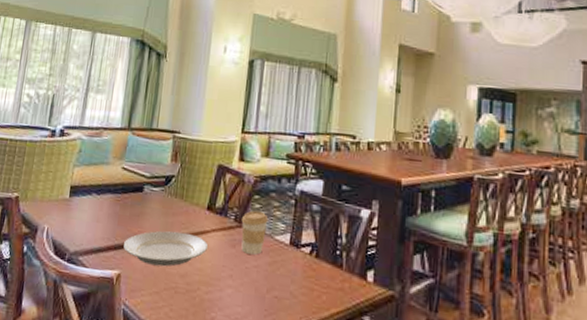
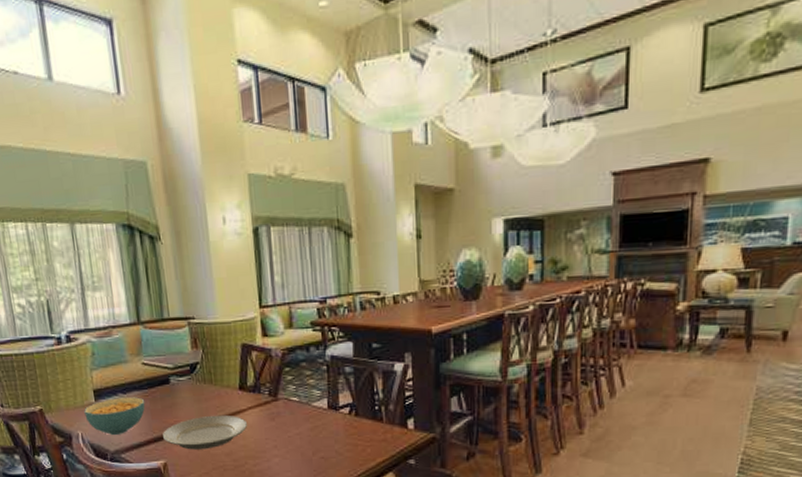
cereal bowl: none [55,197,116,236] -> present [84,397,145,435]
coffee cup: present [241,210,269,255] -> none [275,382,303,424]

